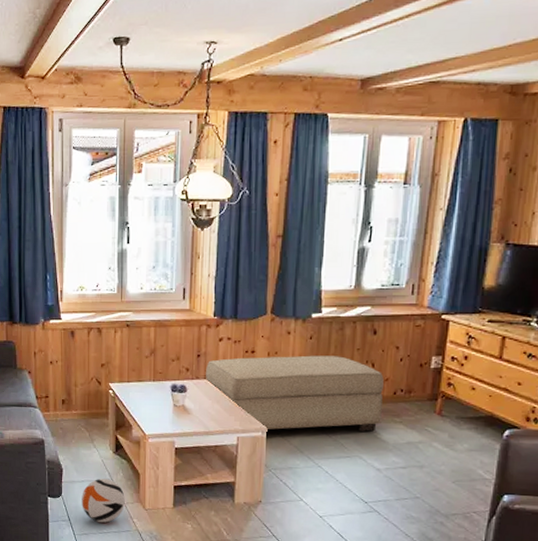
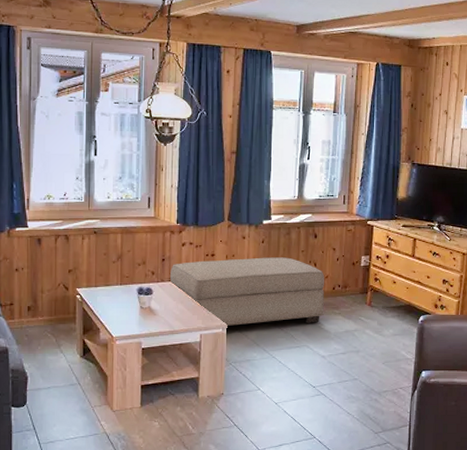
ball: present [82,478,125,523] -> none [48,383,93,428]

